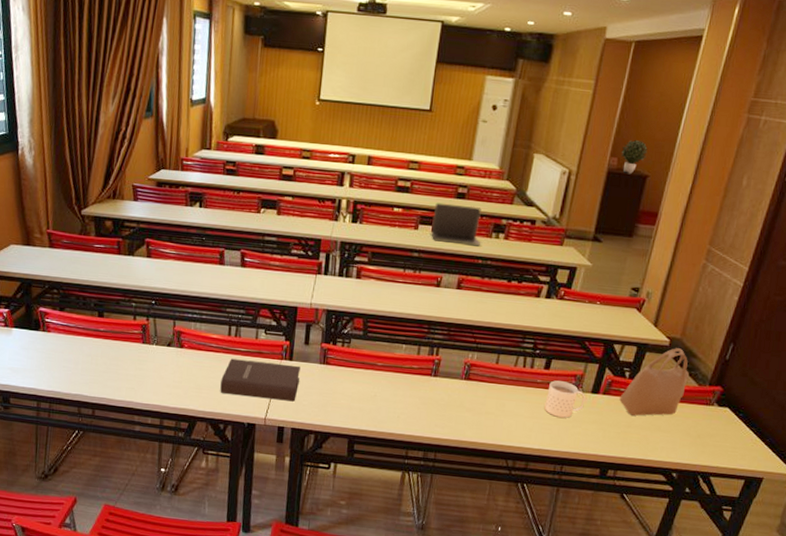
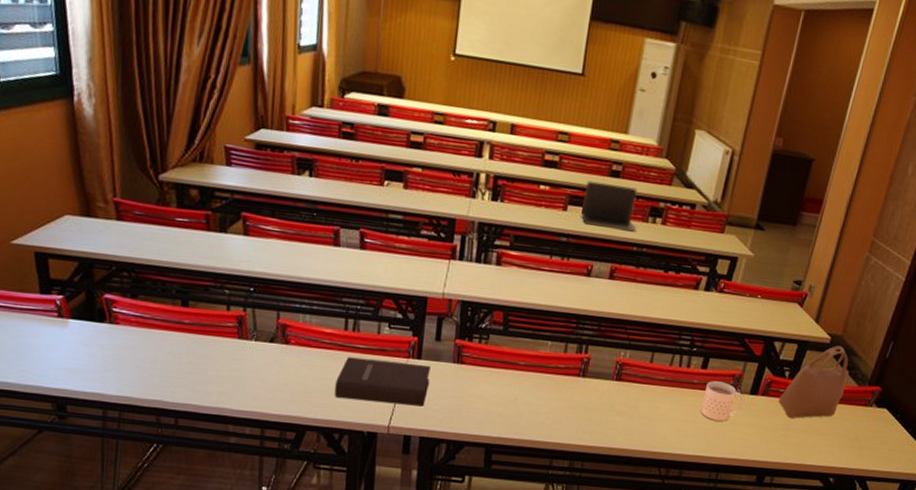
potted plant: present [621,139,648,175] -> none [787,118,814,158]

